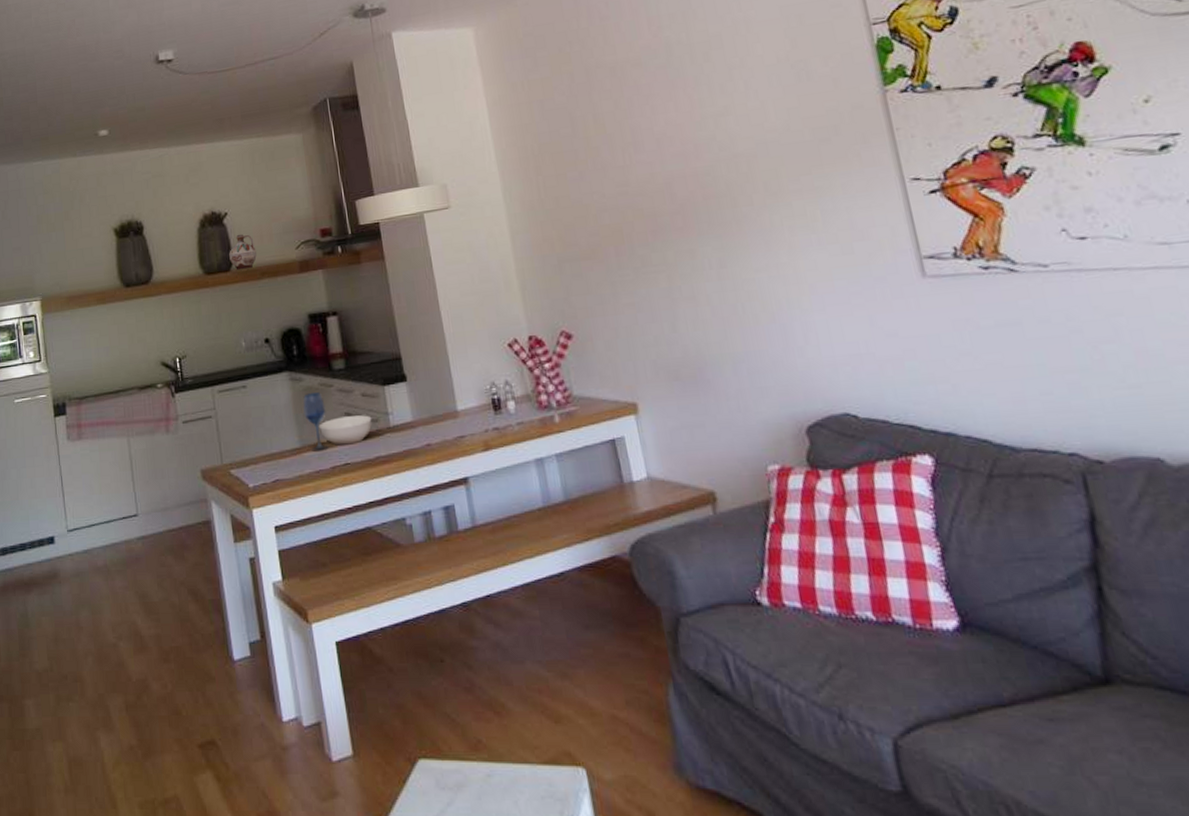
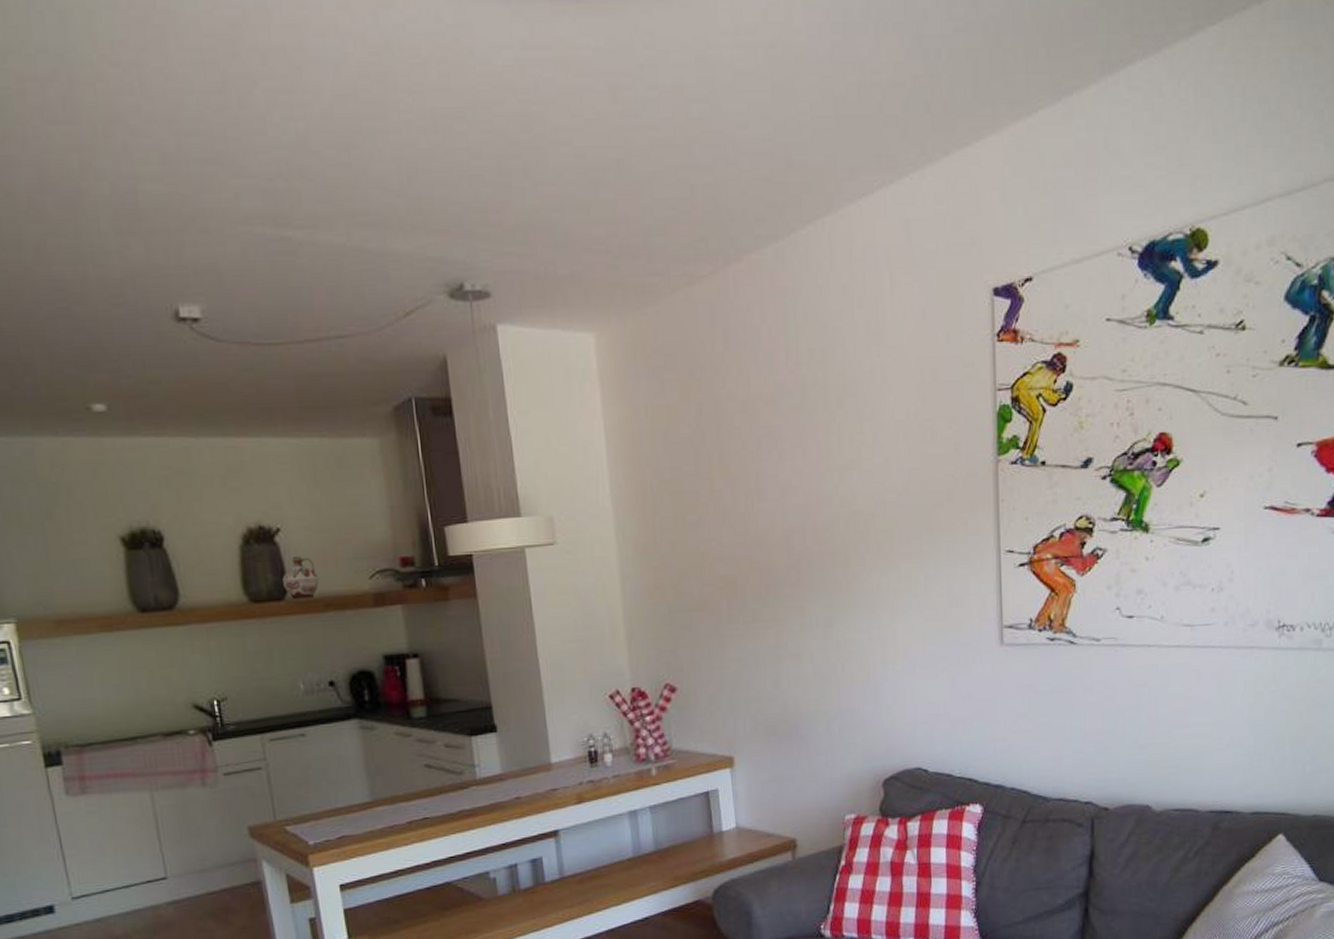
wineglass: present [302,392,330,453] -> none [375,742,406,807]
bowl: present [318,415,372,447] -> none [393,767,456,801]

